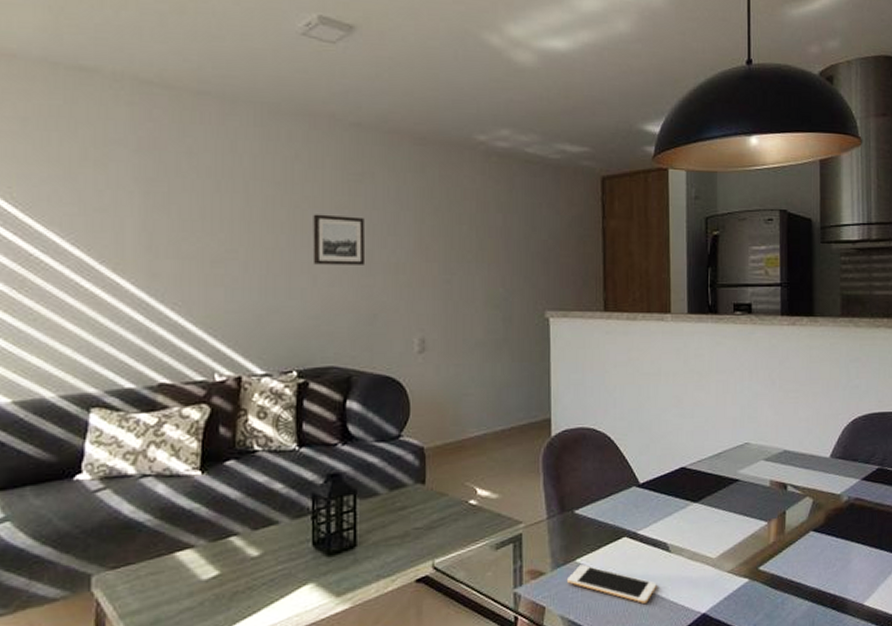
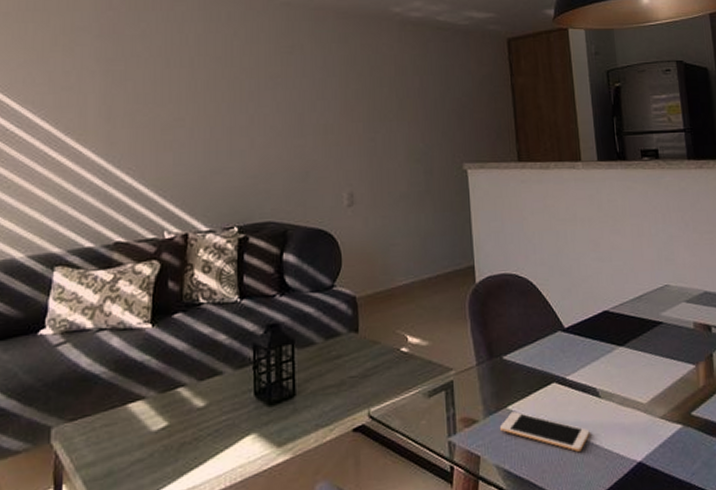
wall art: present [313,214,366,265] -> none [250,83,298,129]

